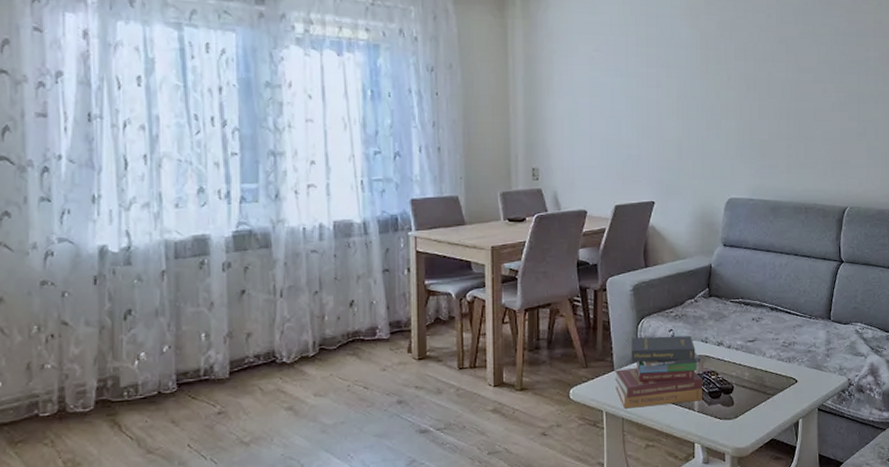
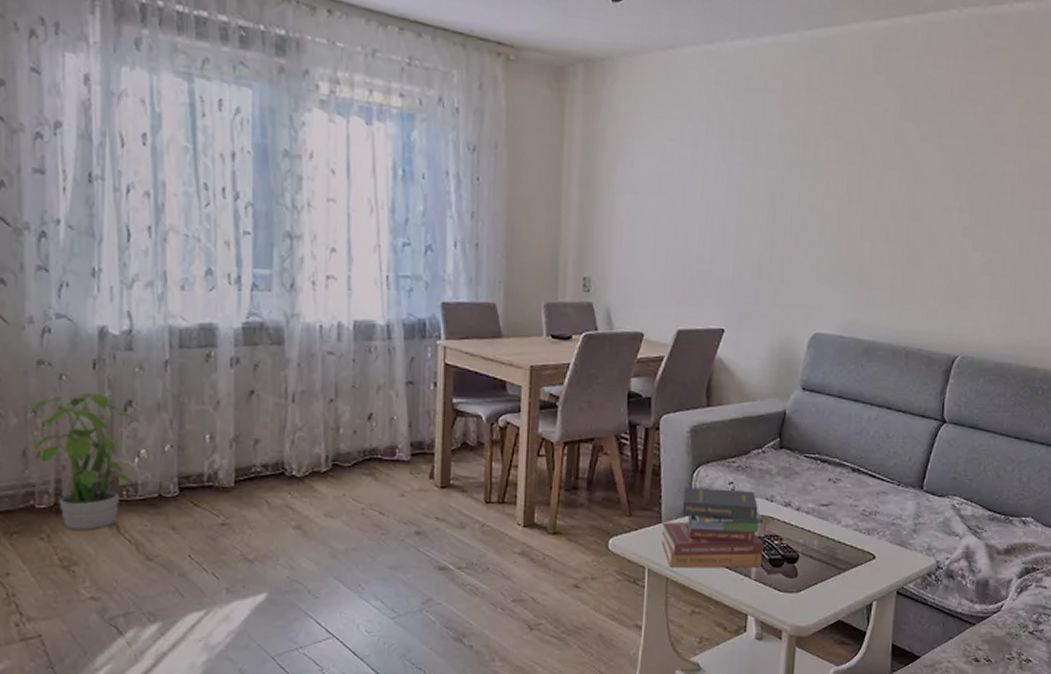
potted plant: none [31,302,140,433] -> present [27,388,141,530]

